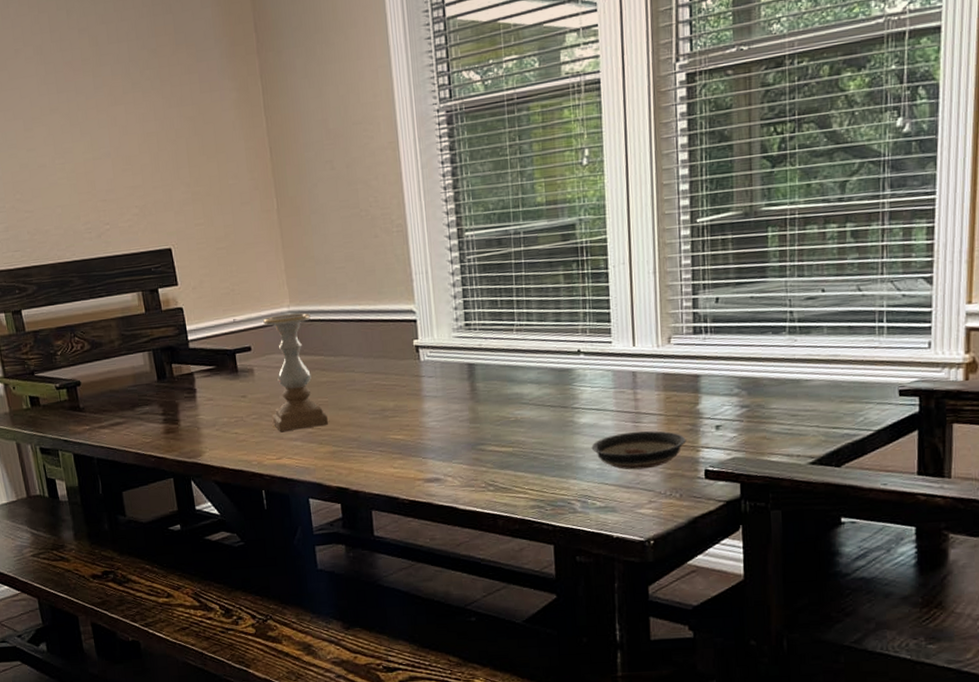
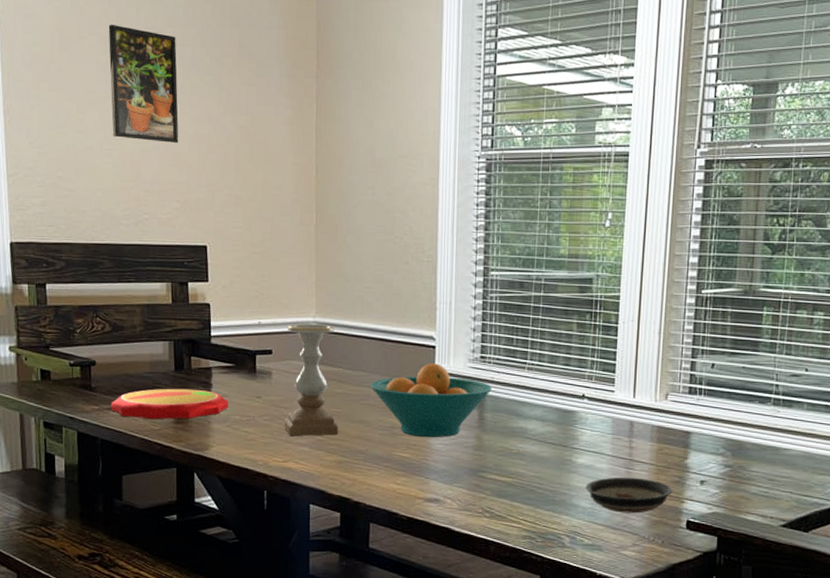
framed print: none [41,31,129,150] -> present [108,25,179,144]
plate: none [101,396,215,433] -> present [110,388,228,420]
fruit bowl: none [355,338,481,417] -> present [370,363,492,438]

